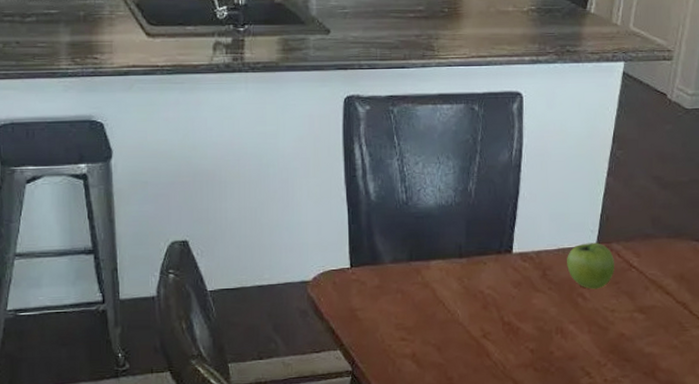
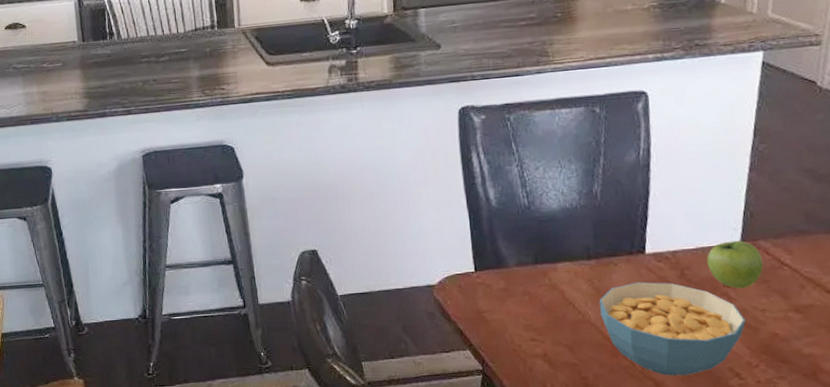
cereal bowl: none [468,281,597,376] -> present [600,281,746,376]

